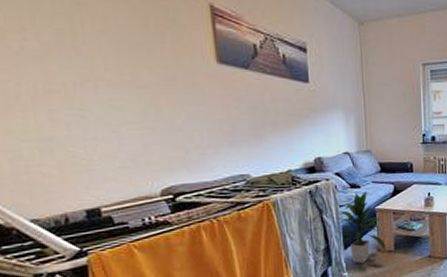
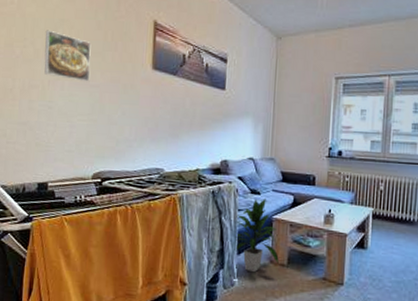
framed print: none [53,16,135,82] -> present [44,30,91,82]

